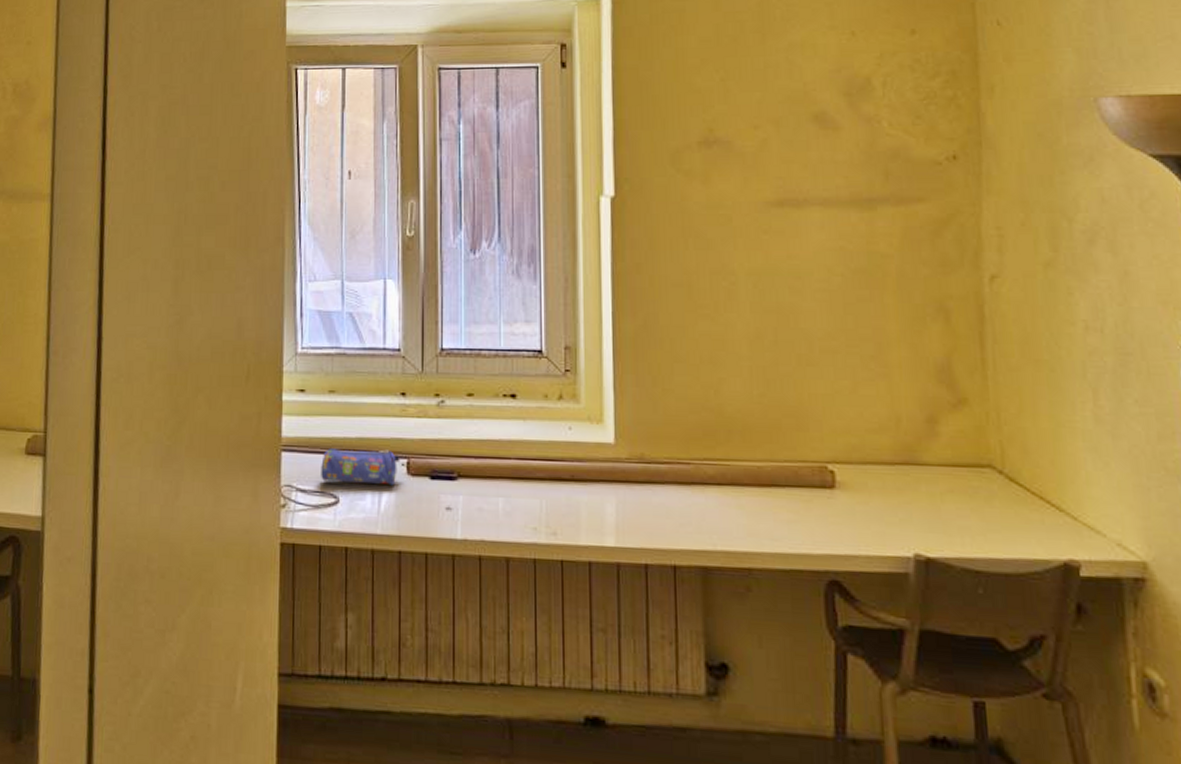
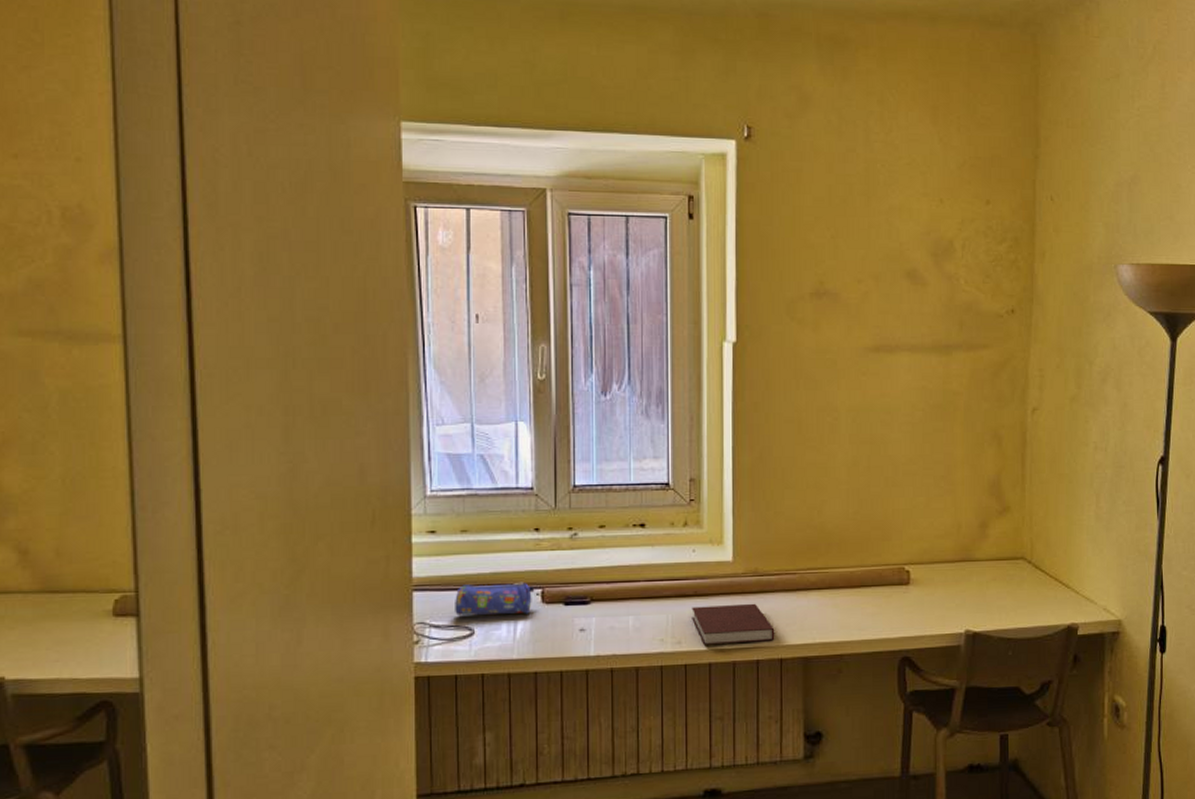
notebook: none [568,493,666,543] -> present [692,603,775,645]

